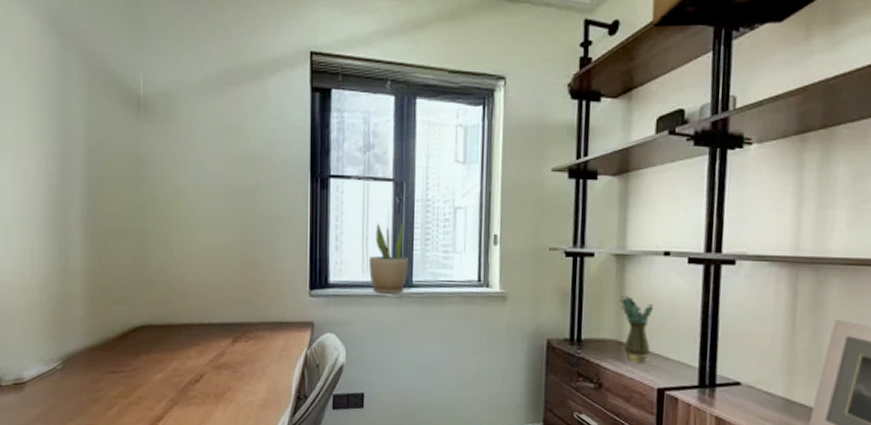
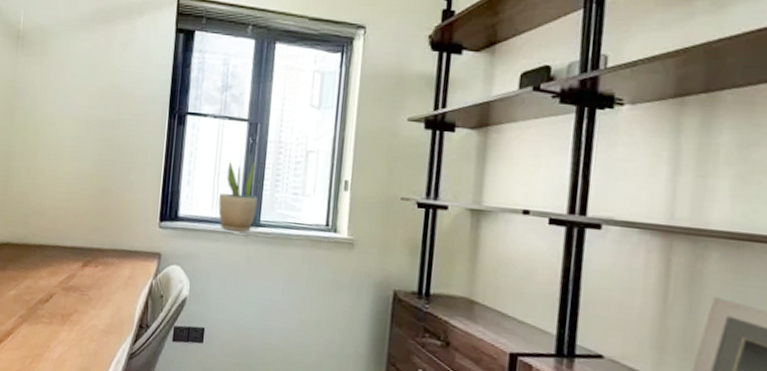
vase: present [620,294,653,363] -> none [473,251,509,325]

